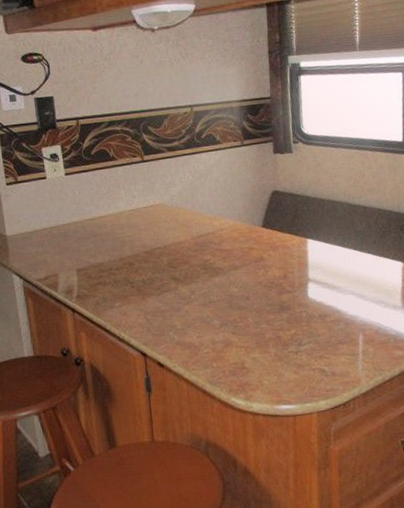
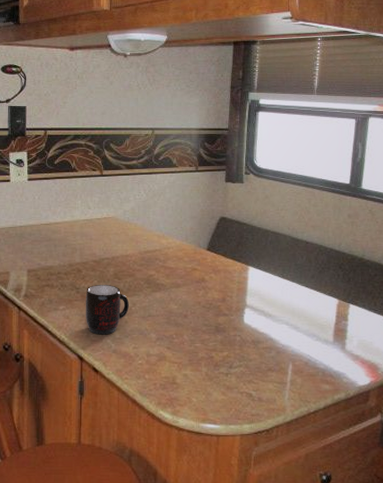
mug: none [141,275,189,328] -> present [85,284,130,335]

